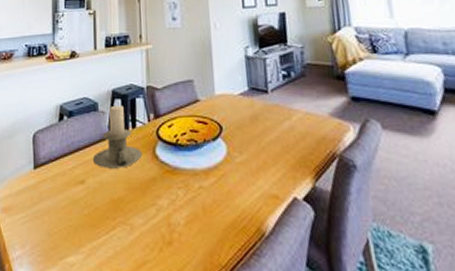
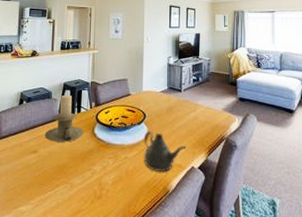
teapot: none [222,148,284,207] -> present [143,130,187,173]

